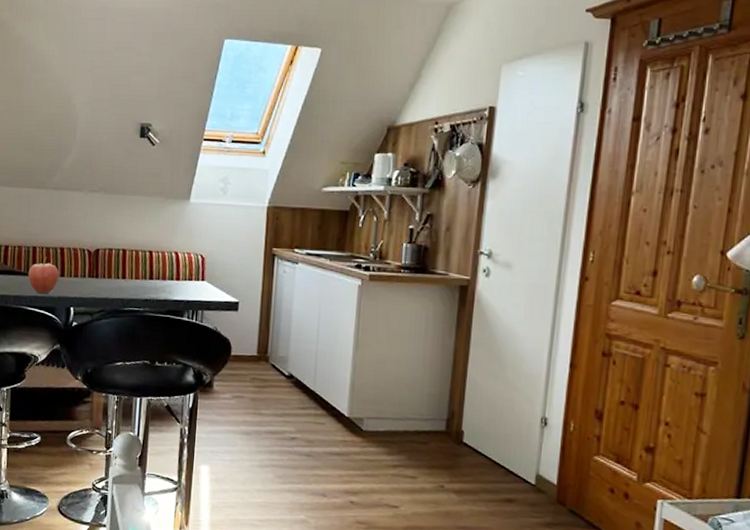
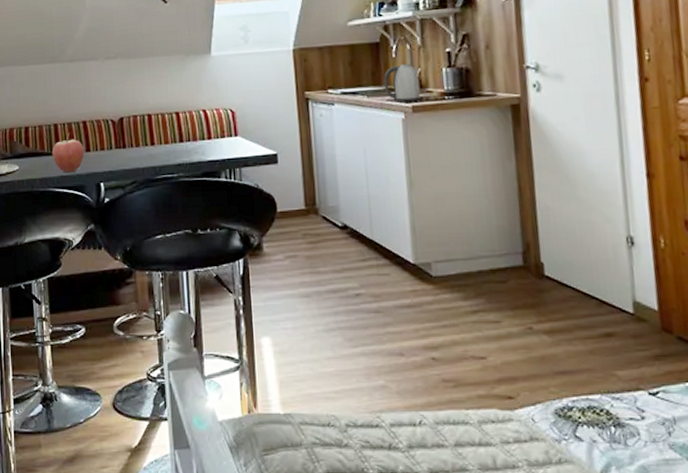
kettle: none [347,235,381,271] -> present [383,64,420,103]

